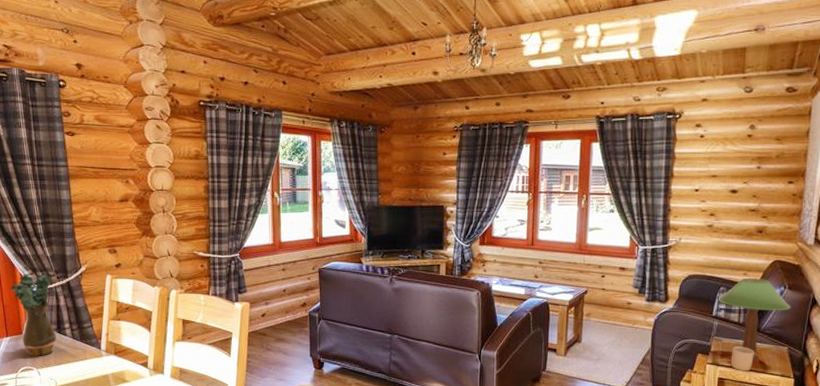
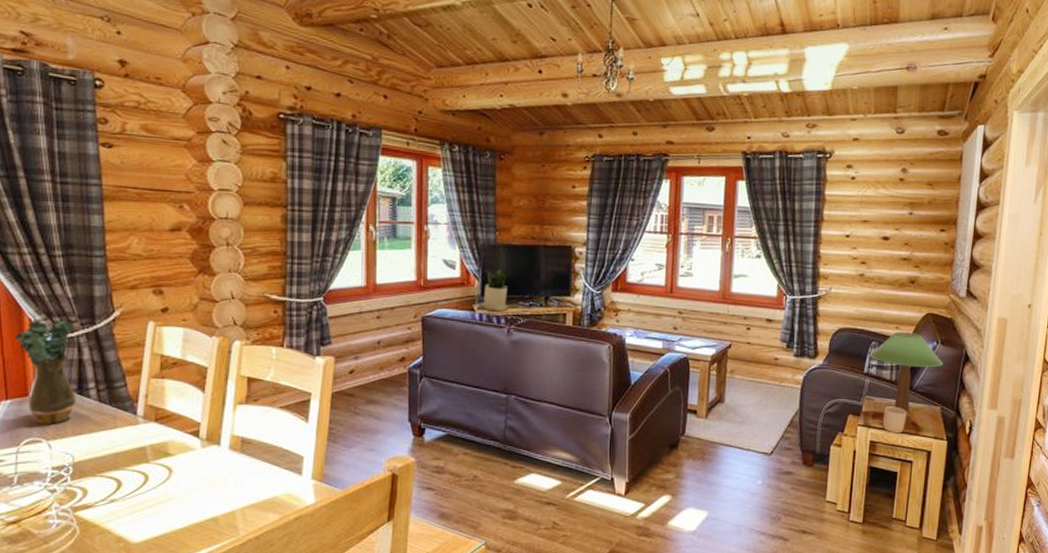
planter: none [367,226,391,264] -> present [480,268,509,312]

